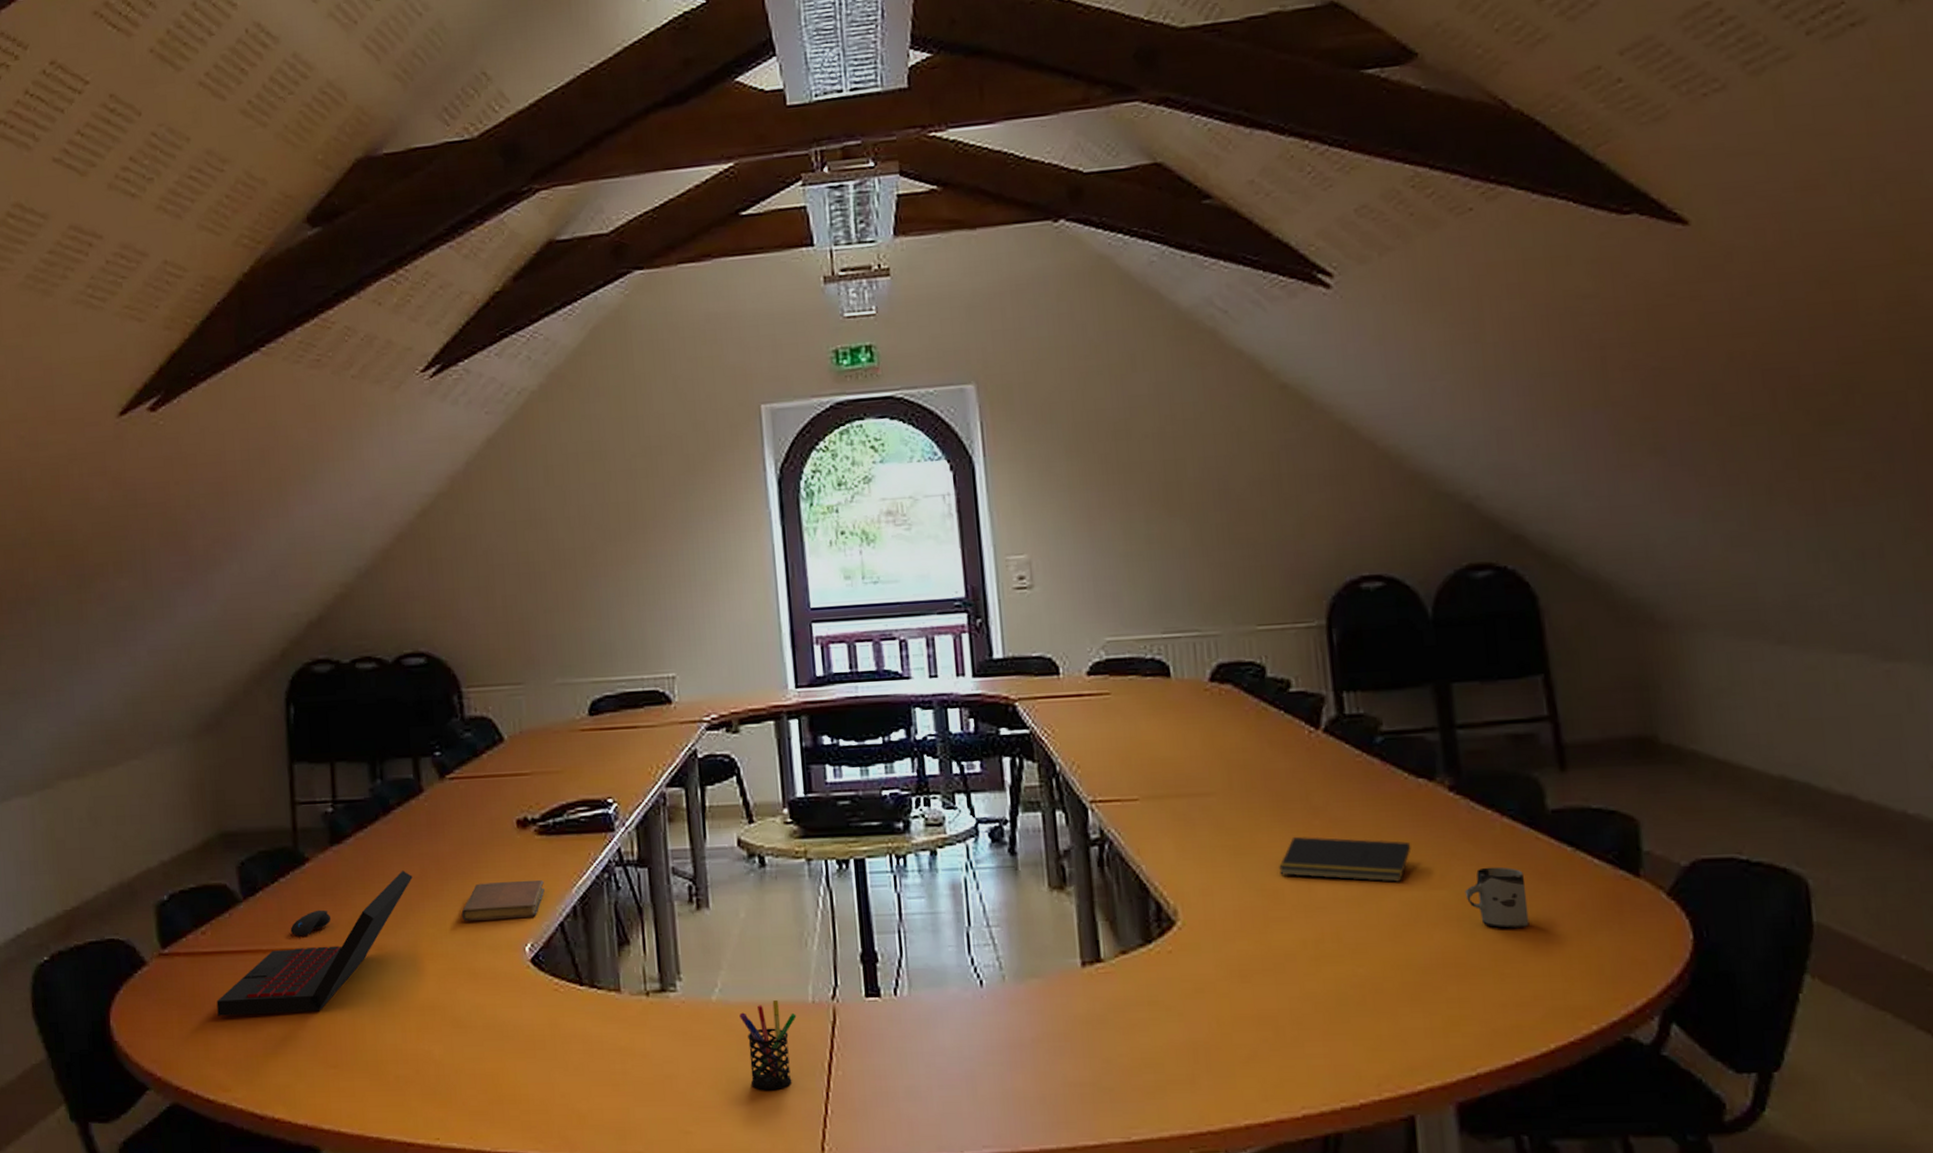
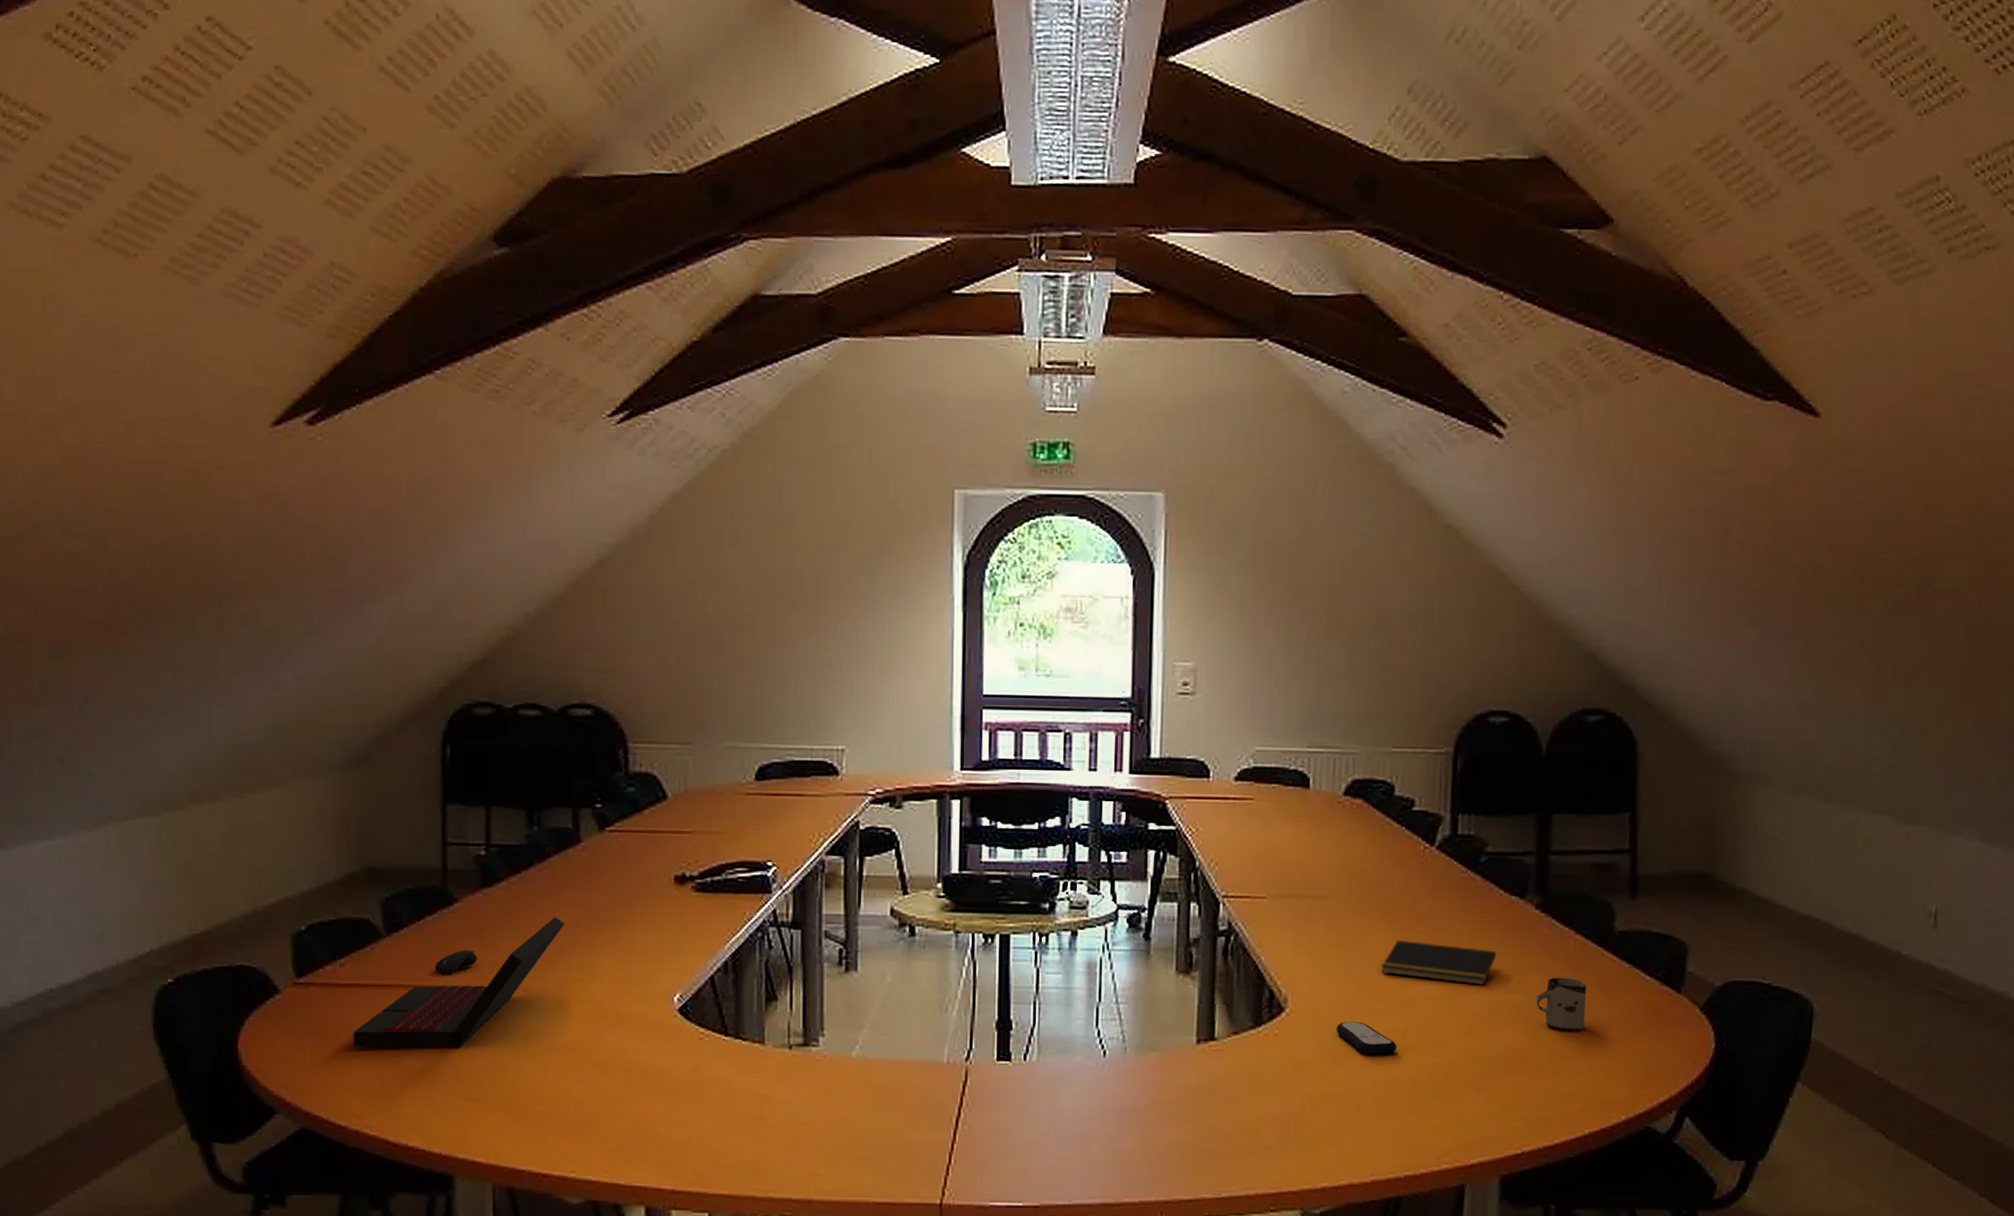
notebook: present [461,879,545,921] -> none [612,934,697,970]
pen holder: present [739,1000,797,1091] -> none [877,1059,931,1141]
remote control: none [1237,932,1310,968] -> present [1336,1021,1397,1054]

